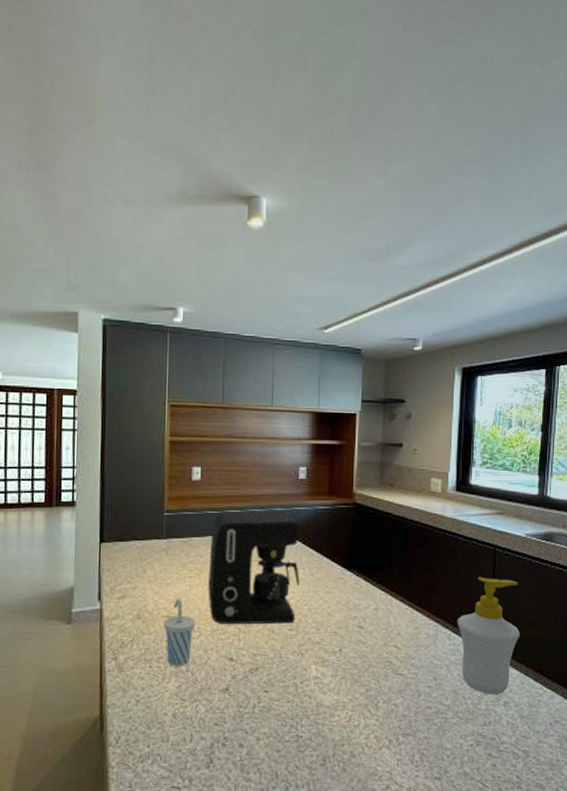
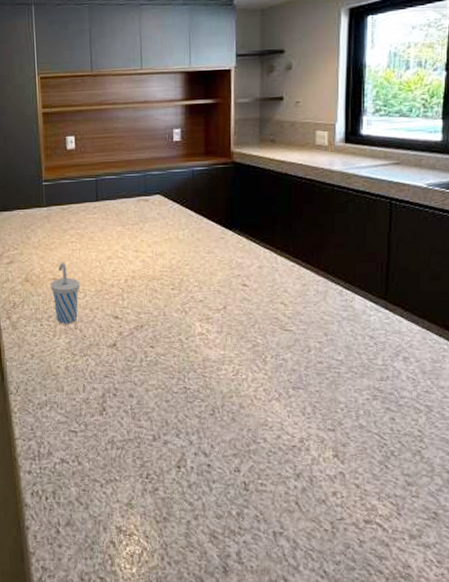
coffee maker: present [208,511,300,624] -> none [89,174,180,285]
soap bottle: present [457,577,521,695] -> none [349,231,422,350]

